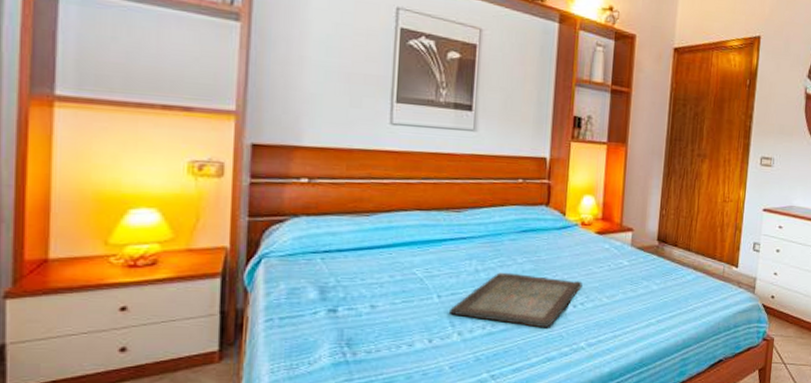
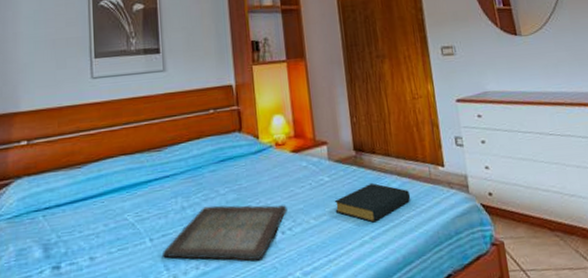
hardback book: none [628,273,702,308] -> present [334,183,411,223]

